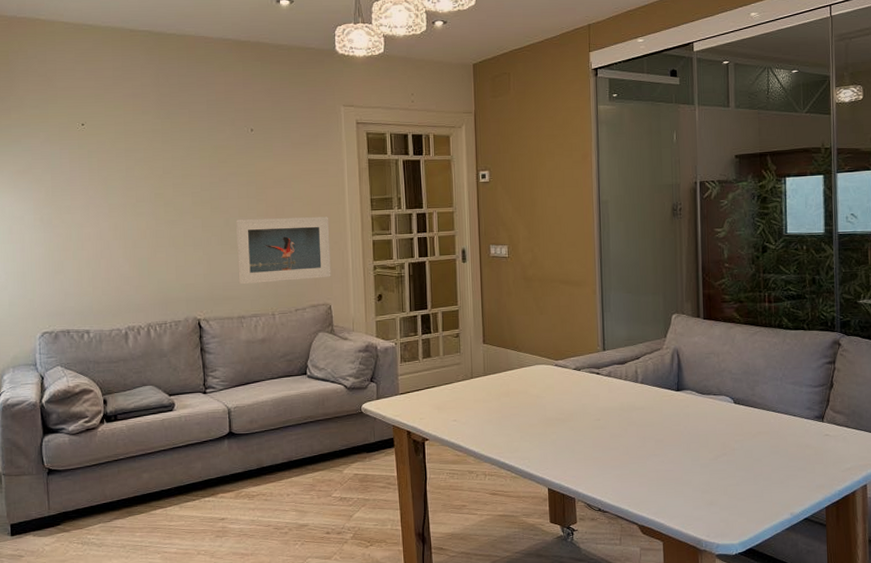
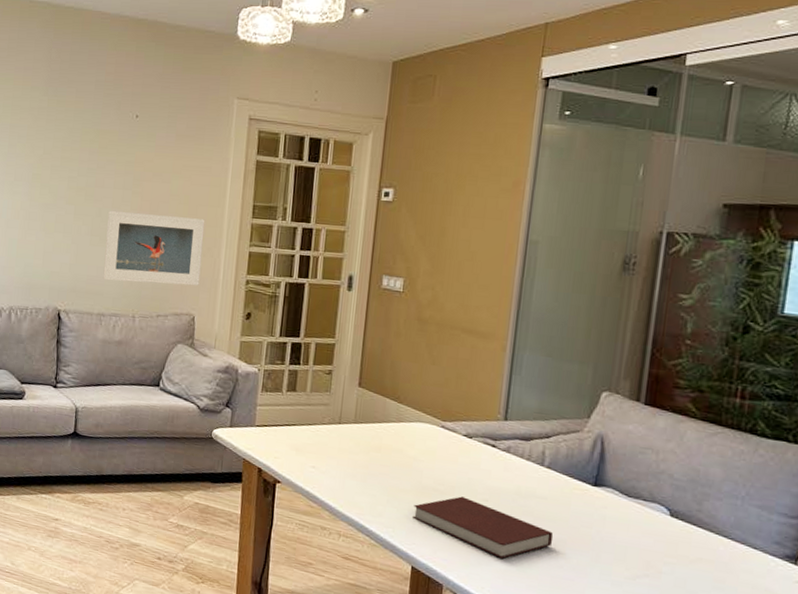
notebook: none [543,420,654,465] -> present [413,496,554,559]

